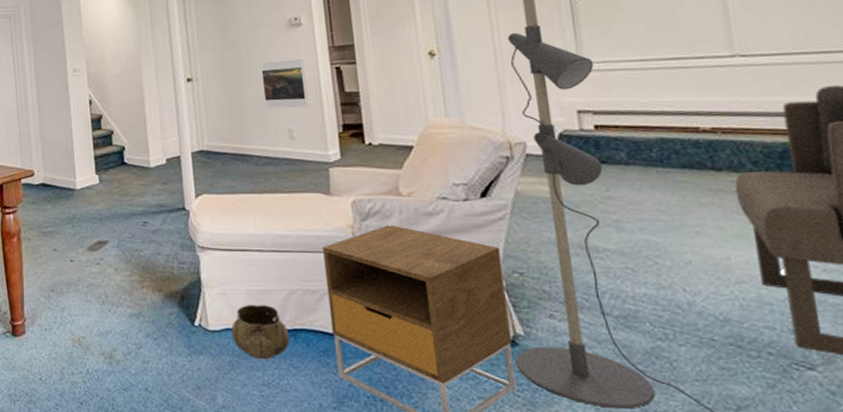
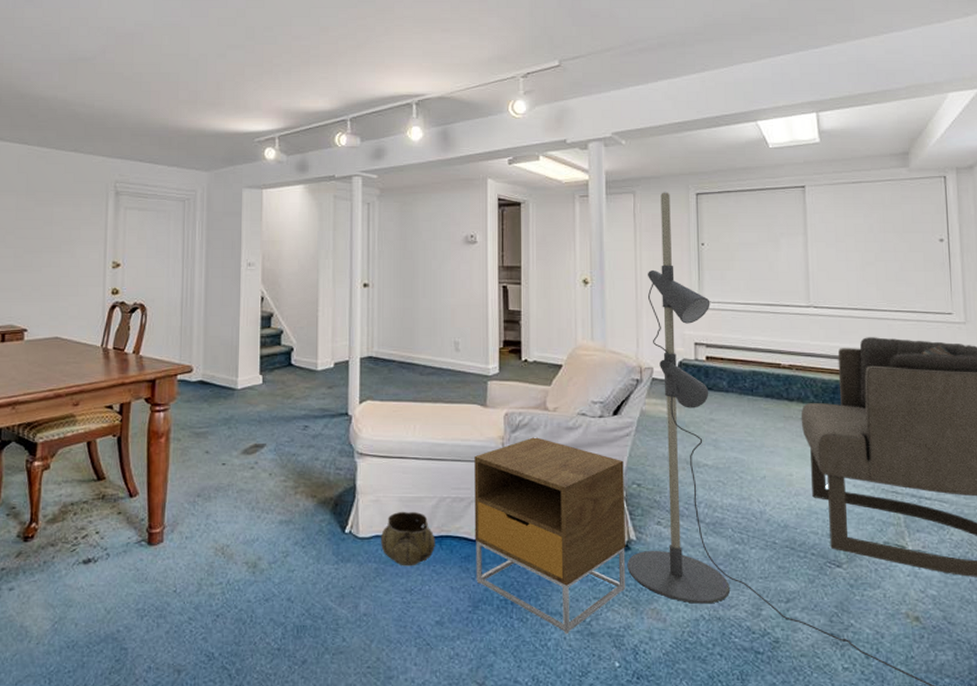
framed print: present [260,59,308,109] -> none [435,276,475,322]

